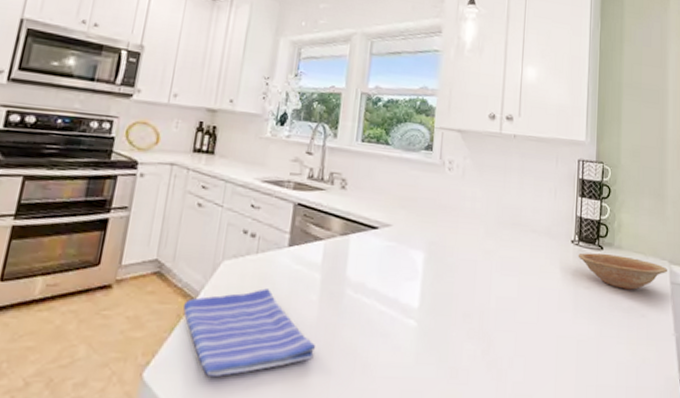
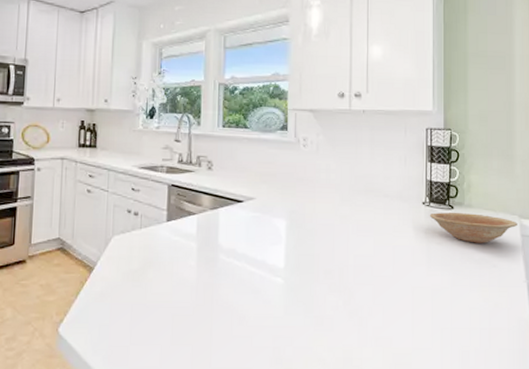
dish towel: present [183,288,316,376] -> none [85,257,198,329]

